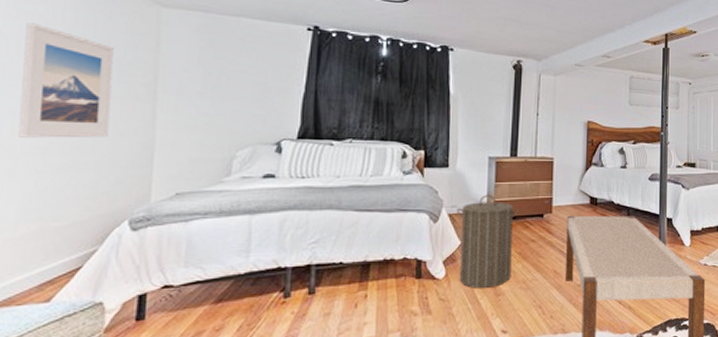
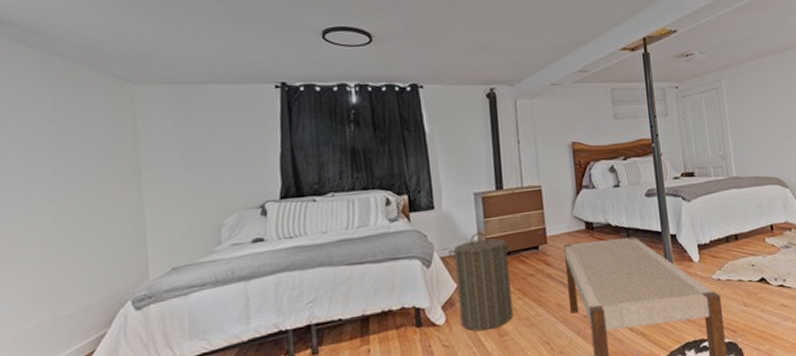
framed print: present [18,22,114,138] -> none [12,118,101,232]

